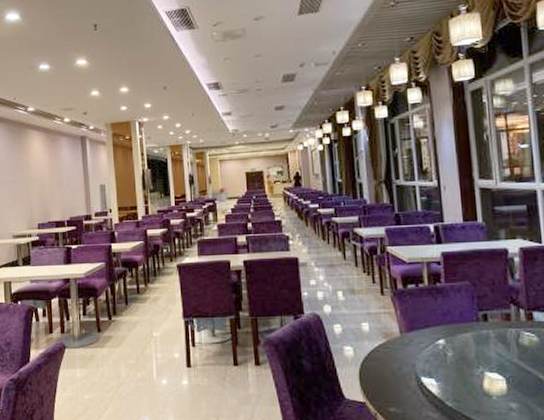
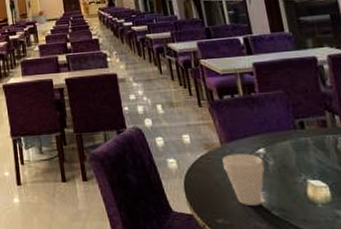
cup: none [400,344,442,395] -> present [222,153,265,205]

